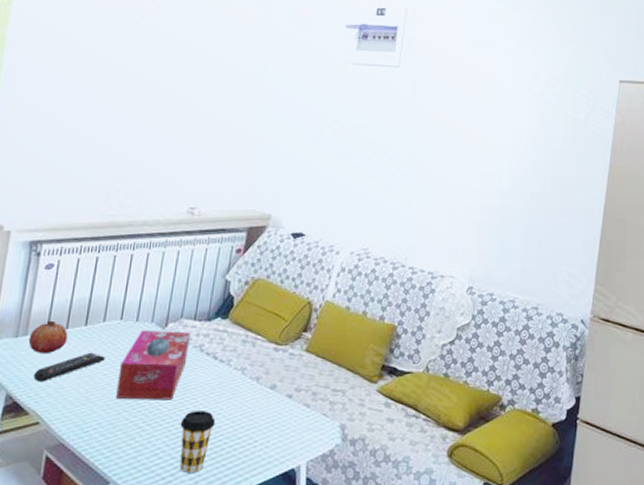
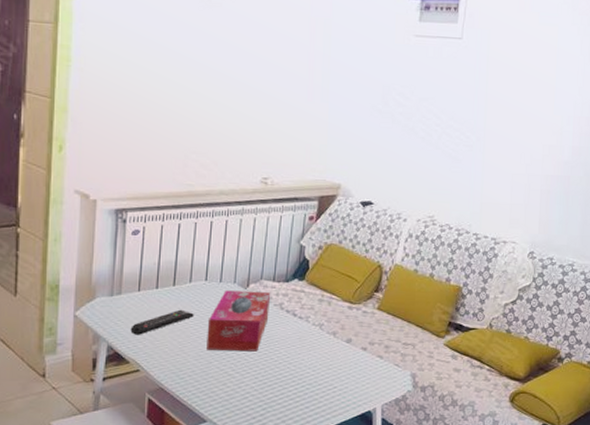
fruit: present [28,320,68,355] -> none [123,281,158,311]
coffee cup: present [179,411,216,474] -> none [266,361,298,414]

